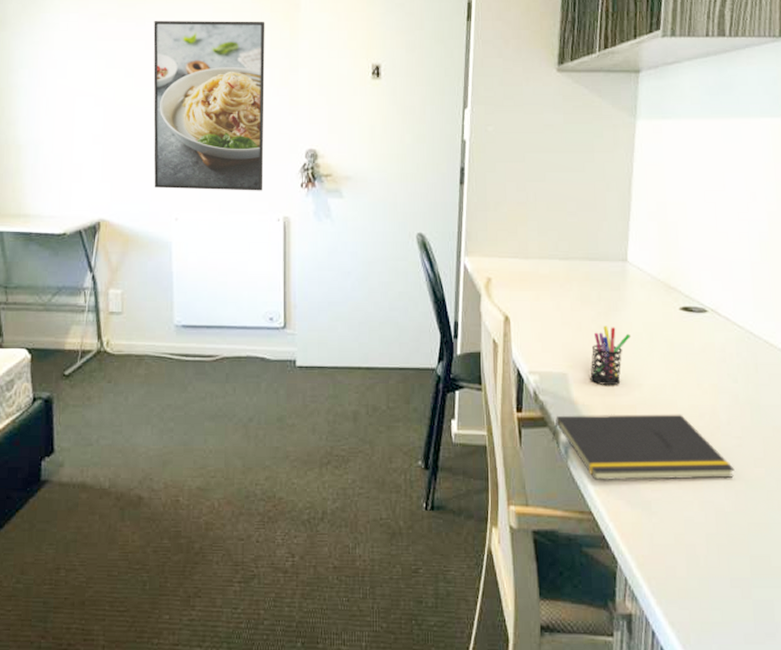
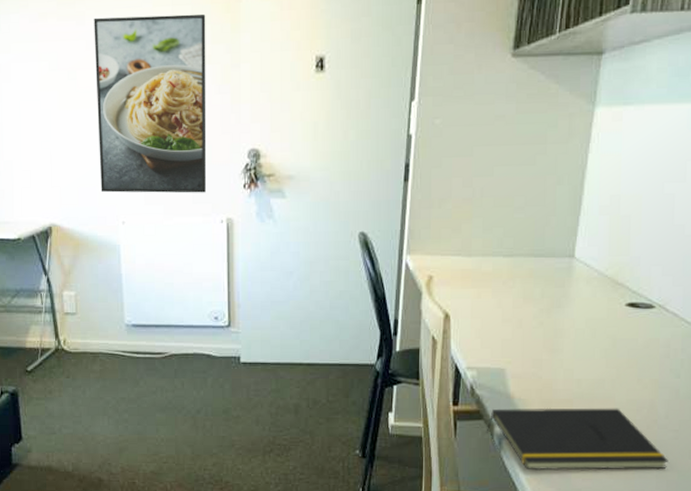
pen holder: present [590,326,632,385] -> none [528,322,573,380]

